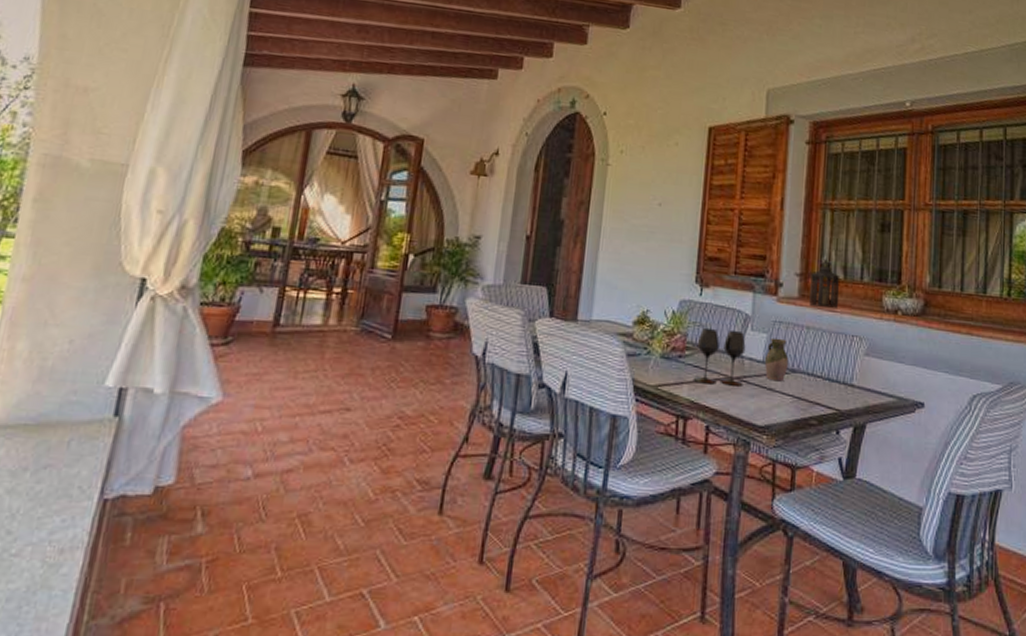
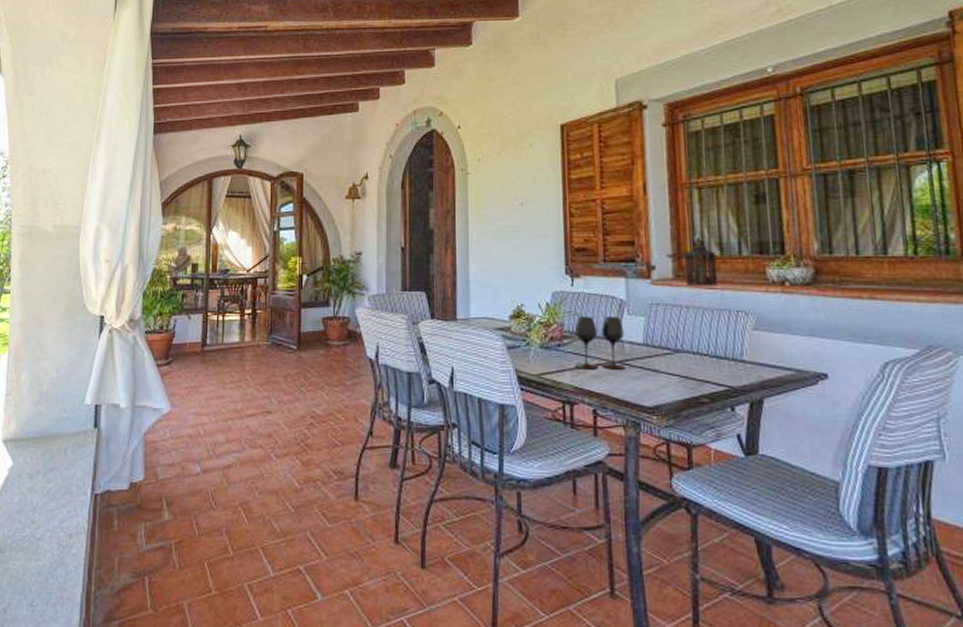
pitcher: present [764,337,789,382] -> none [645,320,671,362]

